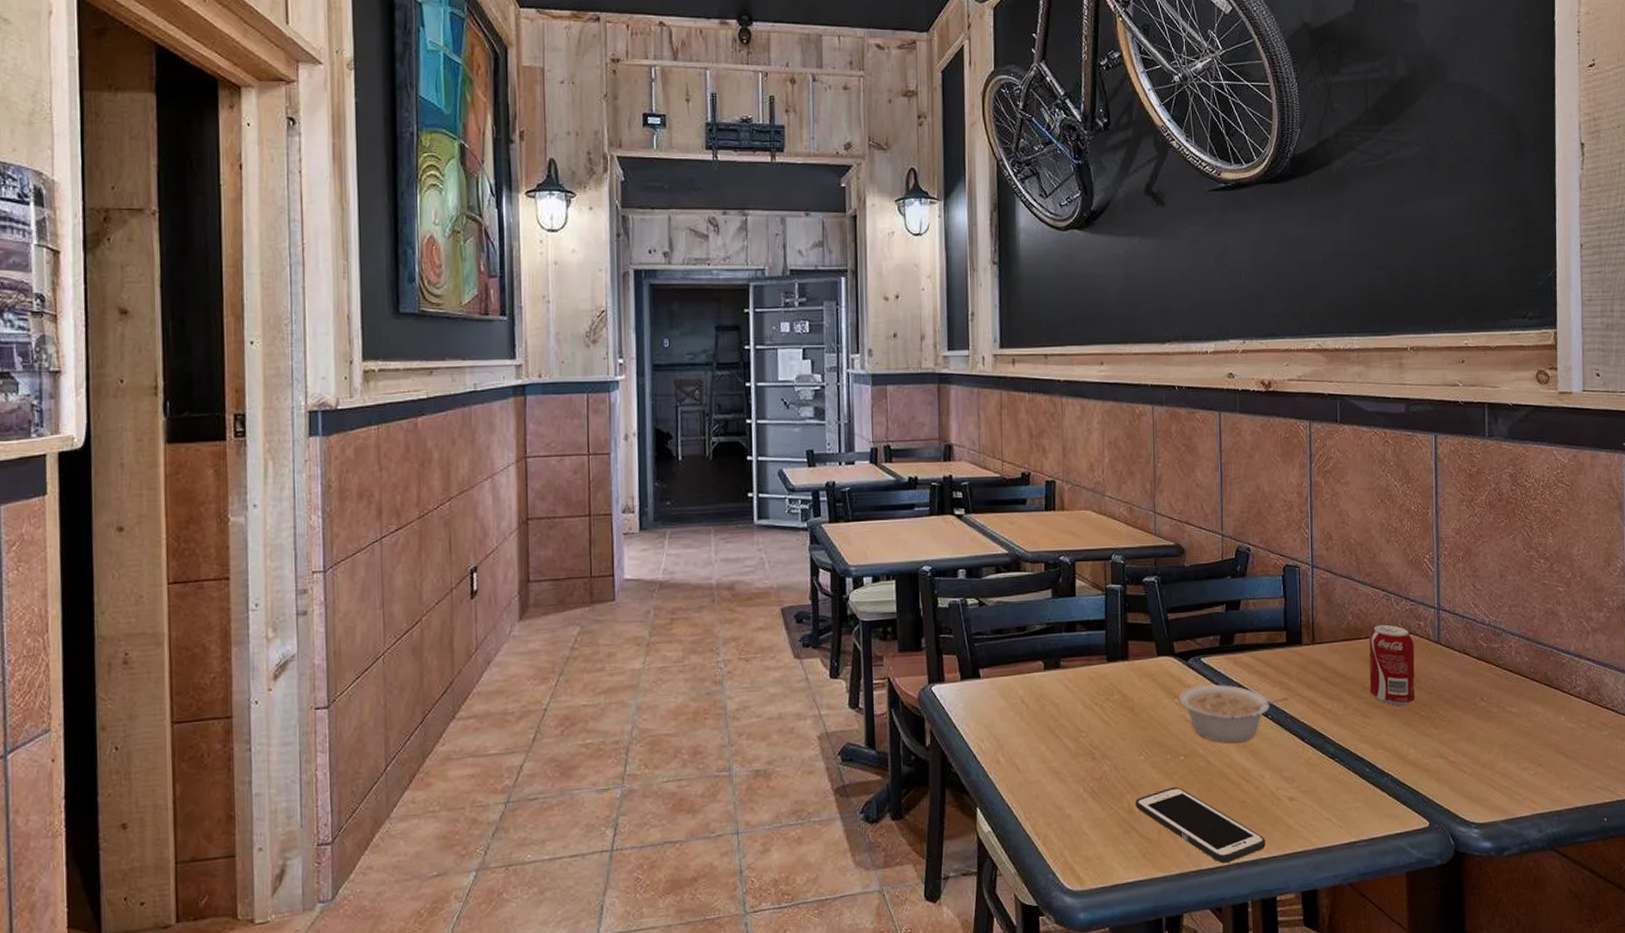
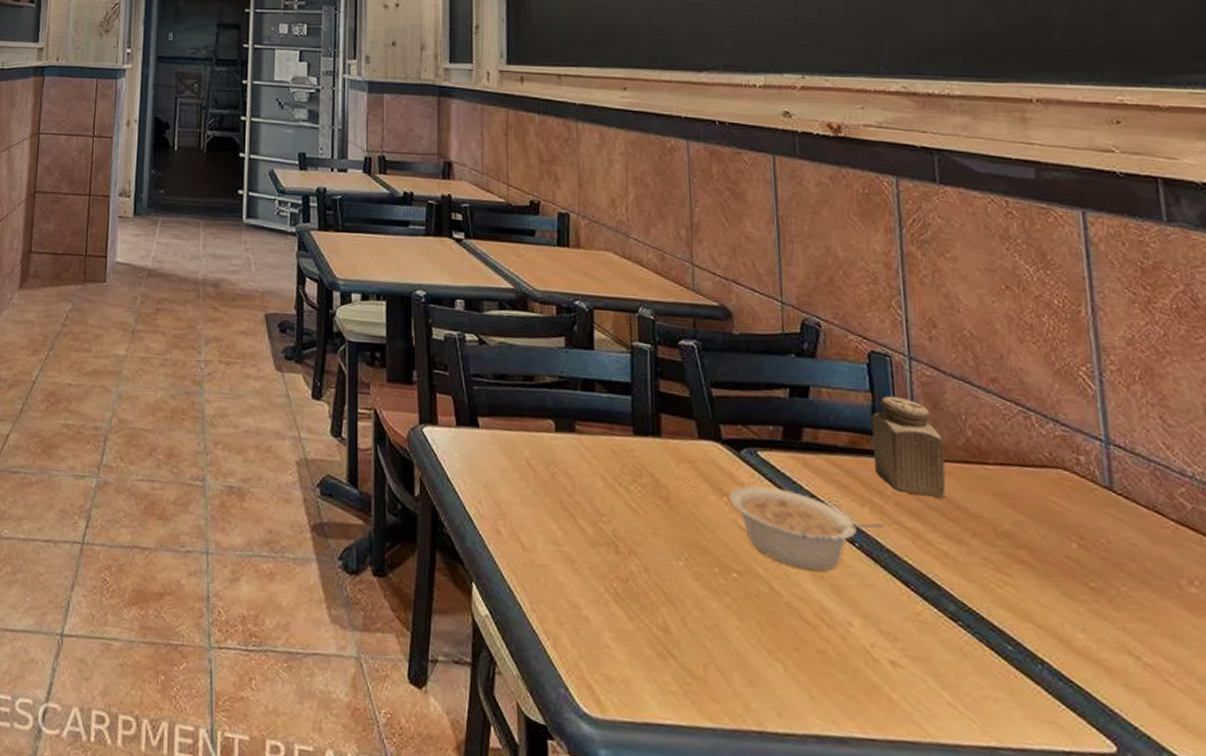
cell phone: present [1135,786,1266,864] -> none [672,610,859,732]
salt shaker: none [1284,598,1333,671] -> present [871,395,947,498]
soda can: present [1369,624,1416,707] -> none [1000,449,1080,569]

